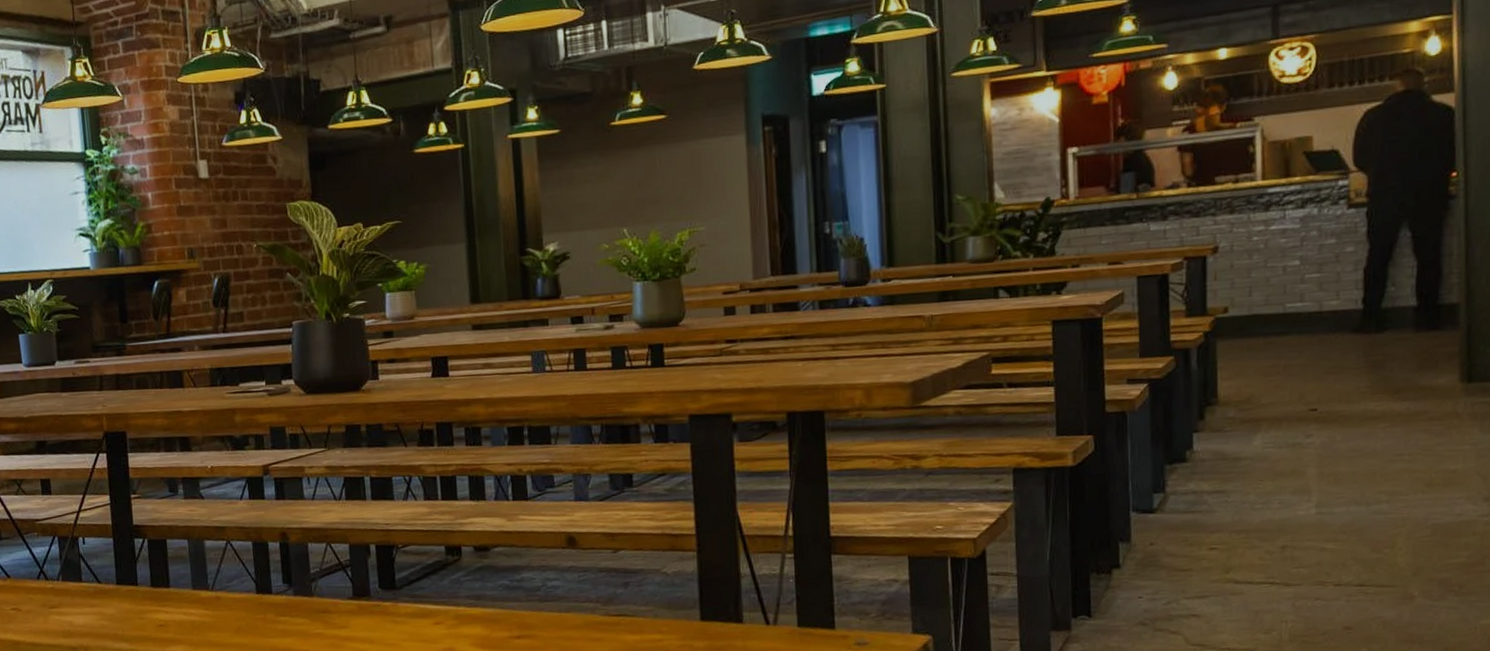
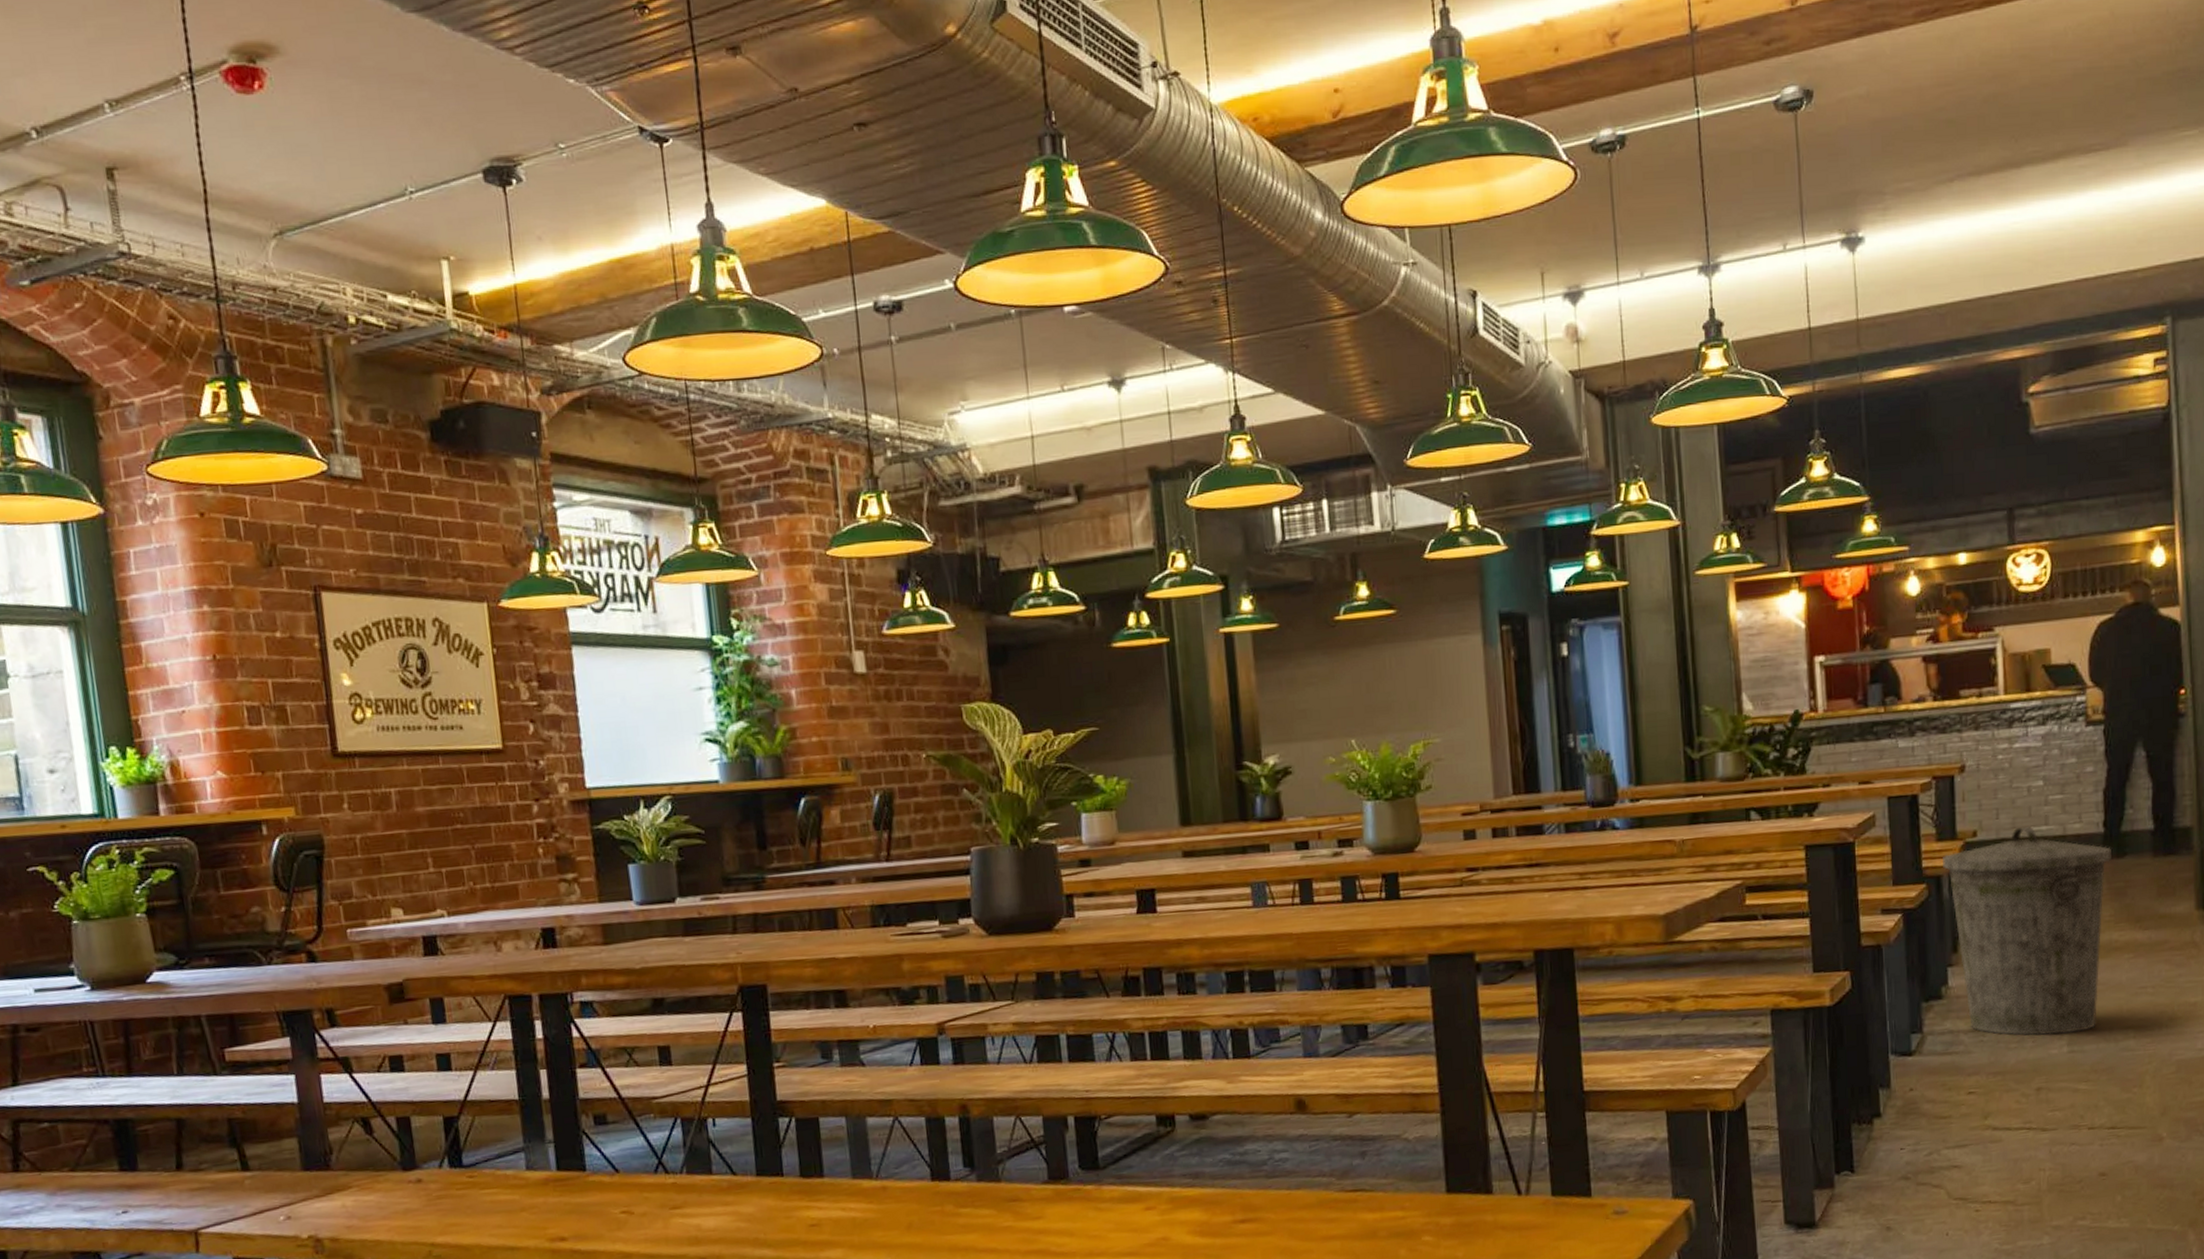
trash can: none [1192,302,1370,498] -> present [1943,826,2111,1036]

